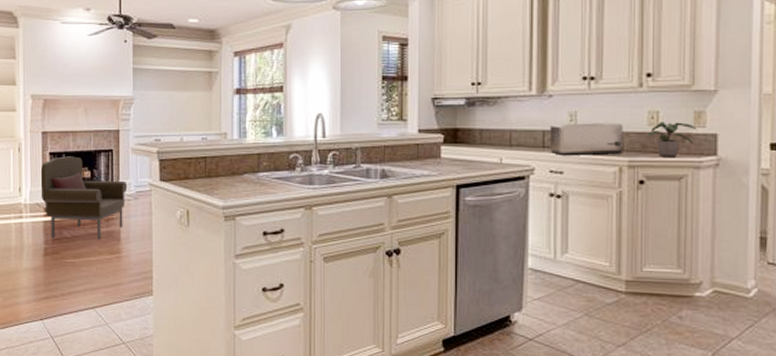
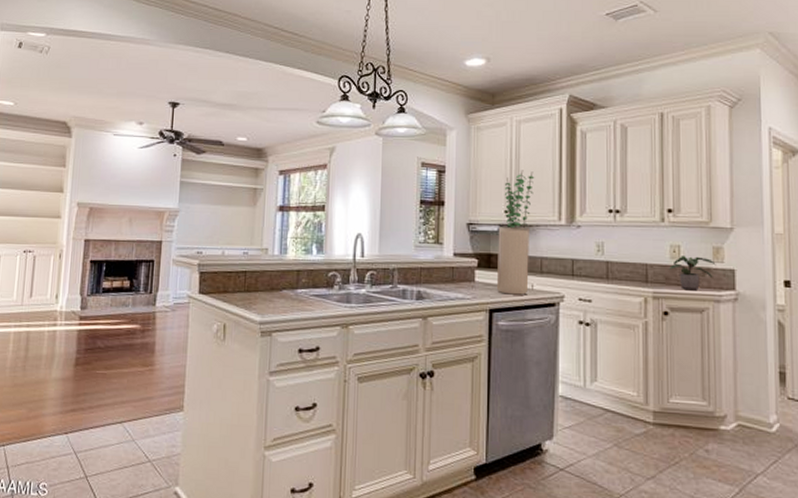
armchair: present [40,156,128,240] -> none [77,265,166,351]
vase: none [464,39,504,169] -> present [497,170,535,295]
toaster: present [549,122,623,156] -> none [578,253,647,285]

